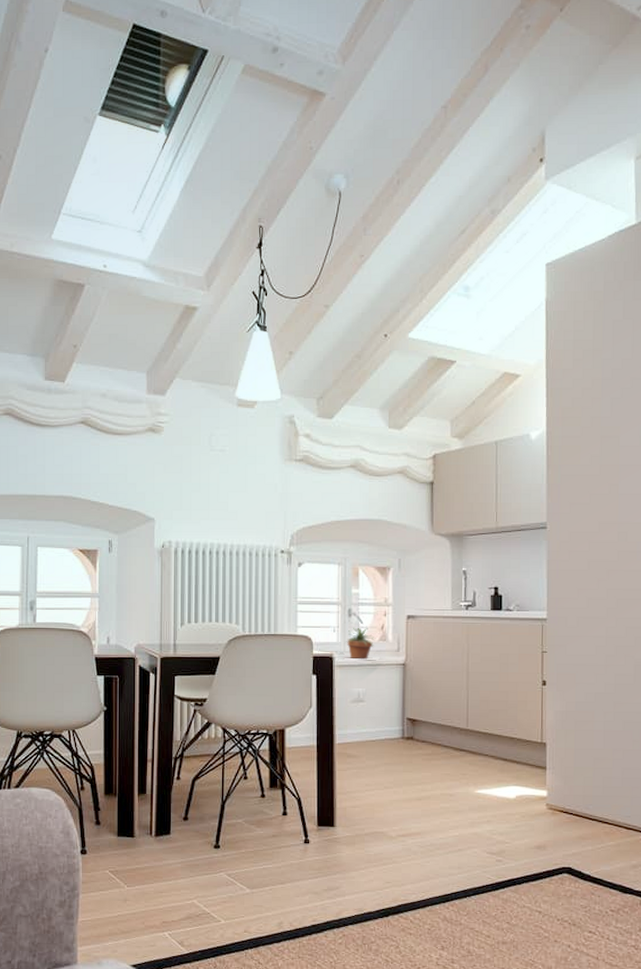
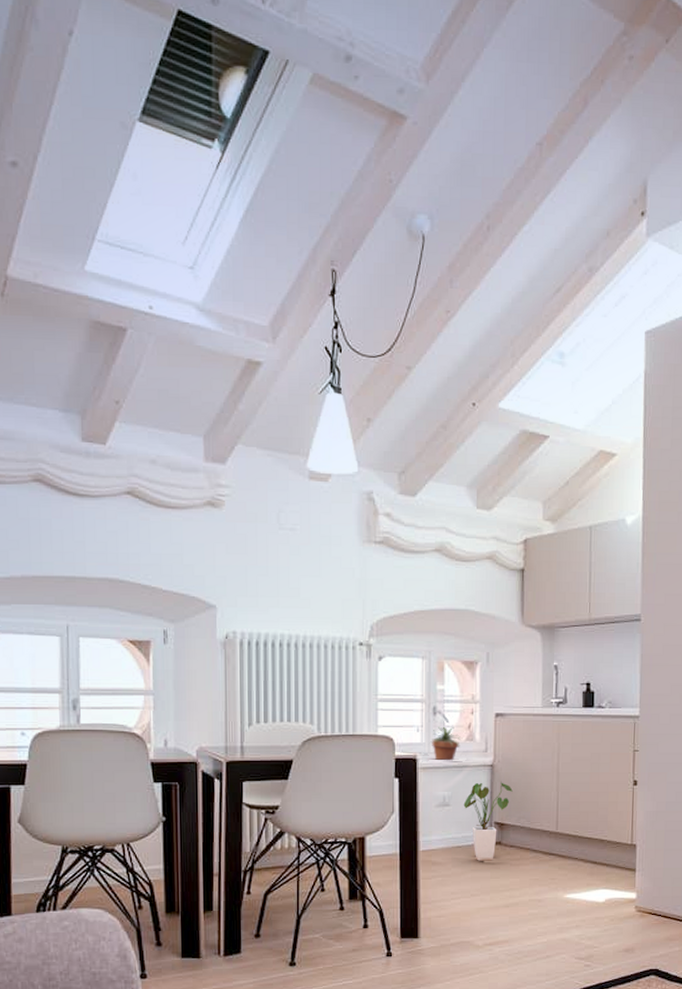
house plant: none [377,680,424,755] -> present [463,782,513,861]

